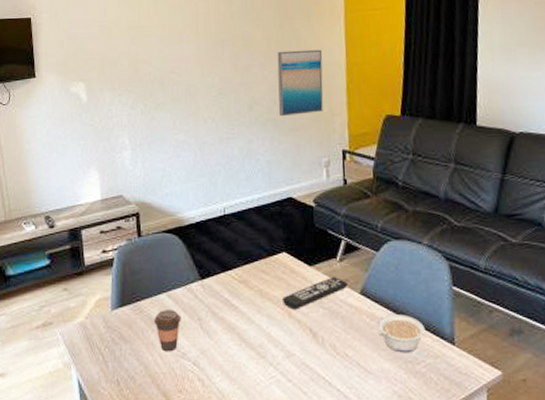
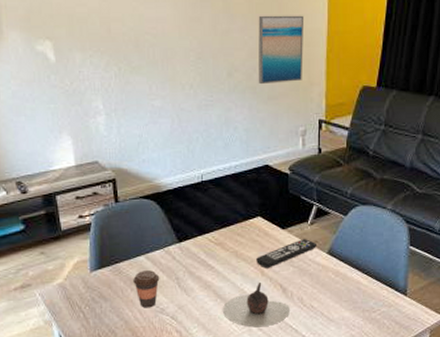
teapot: none [248,326,322,378] -> present [223,283,290,328]
legume: present [377,314,426,353] -> none [341,271,383,304]

